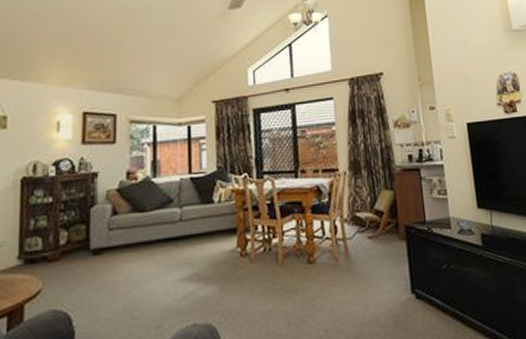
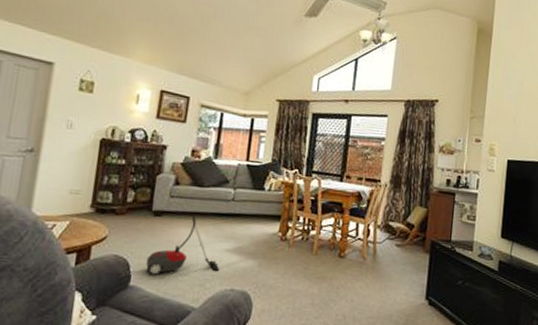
vacuum cleaner: none [91,246,177,327] -> present [145,215,220,276]

